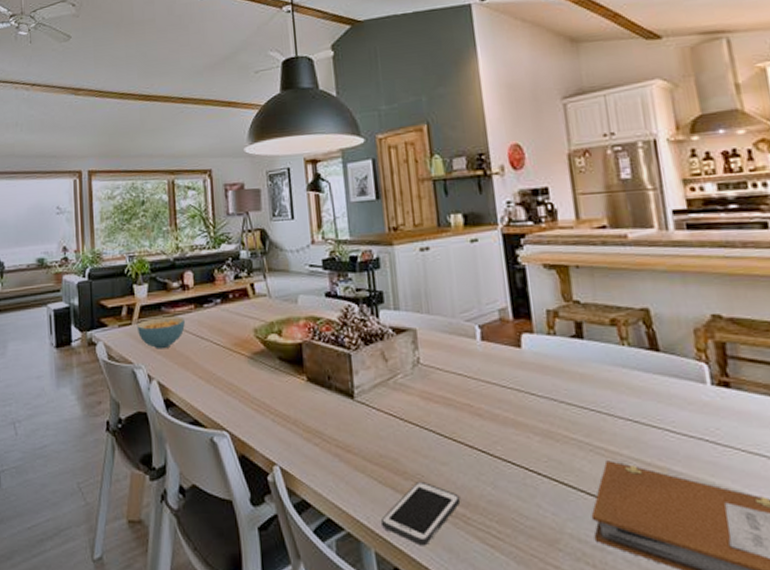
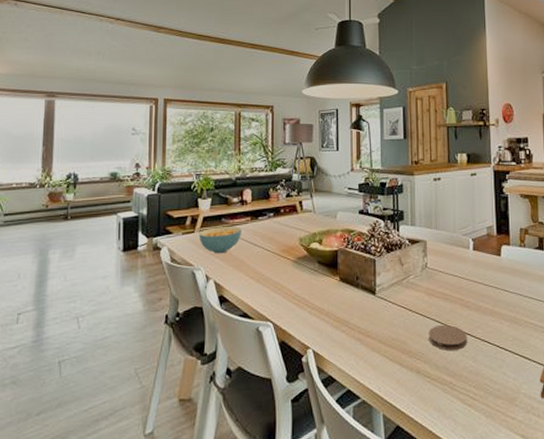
cell phone: present [381,481,461,546] -> none [390,358,450,408]
coaster: none [428,438,483,472] -> present [428,324,467,350]

